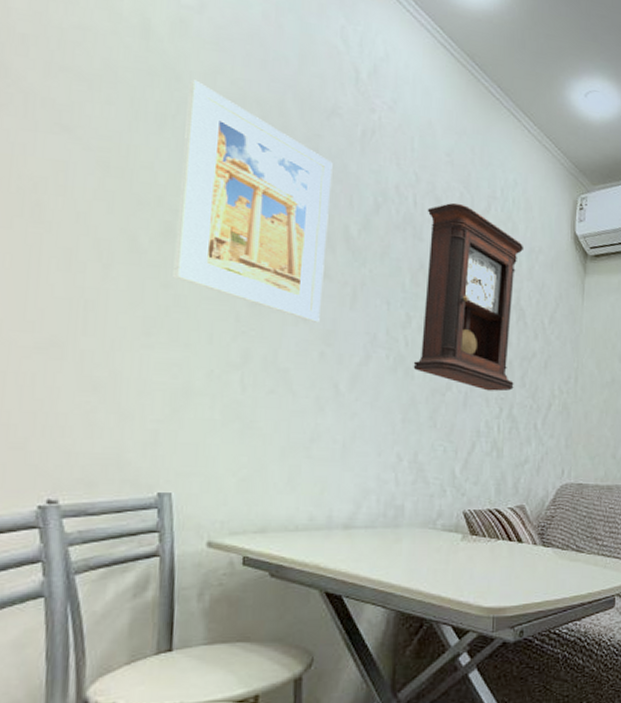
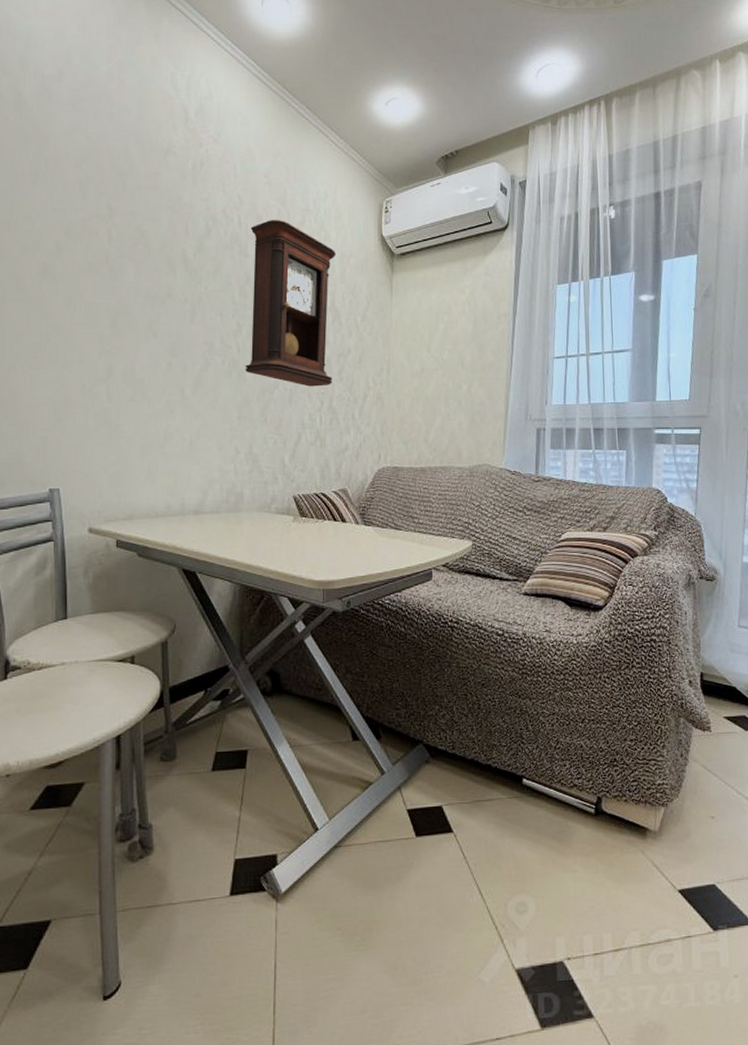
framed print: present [173,79,333,323] -> none [51,139,170,337]

